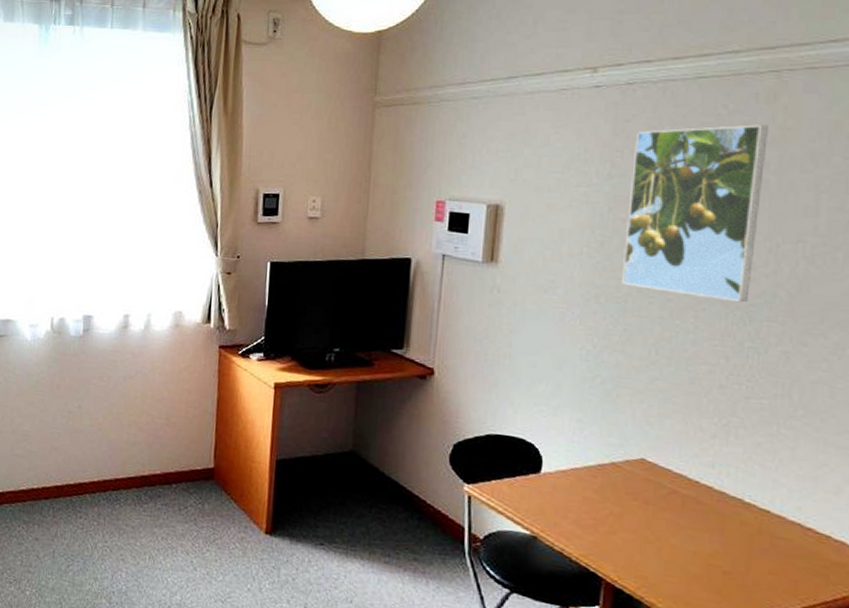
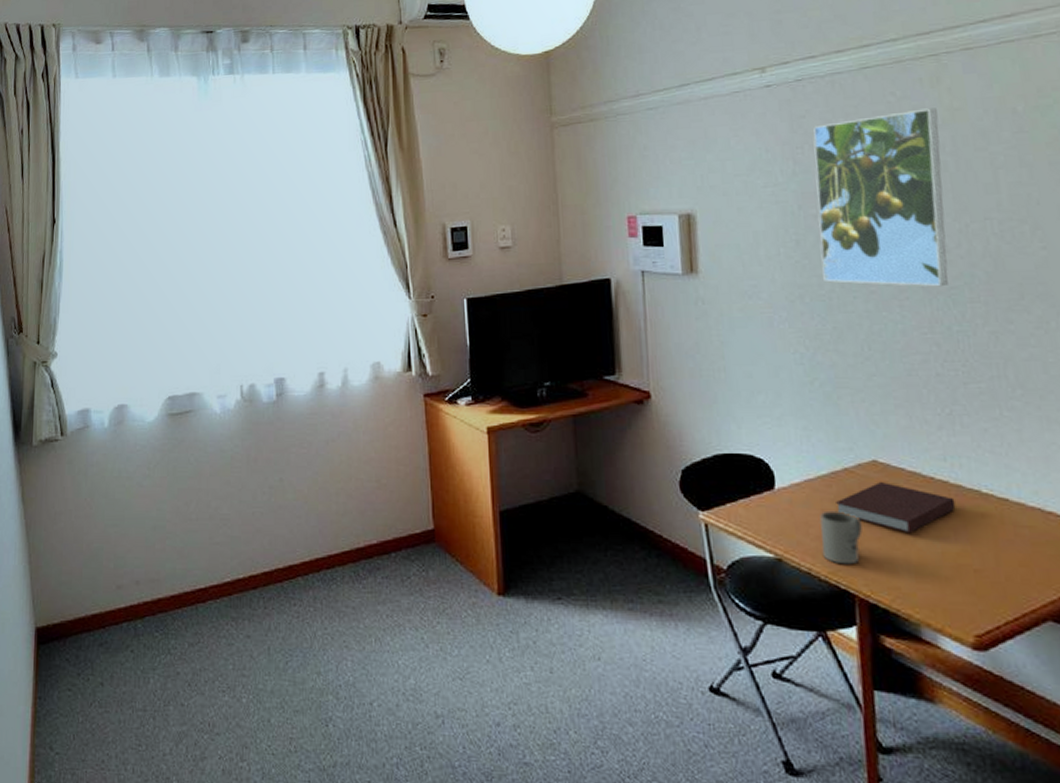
mug: none [577,499,620,551] -> present [820,510,863,565]
notebook: none [598,479,716,531] -> present [836,482,956,534]

